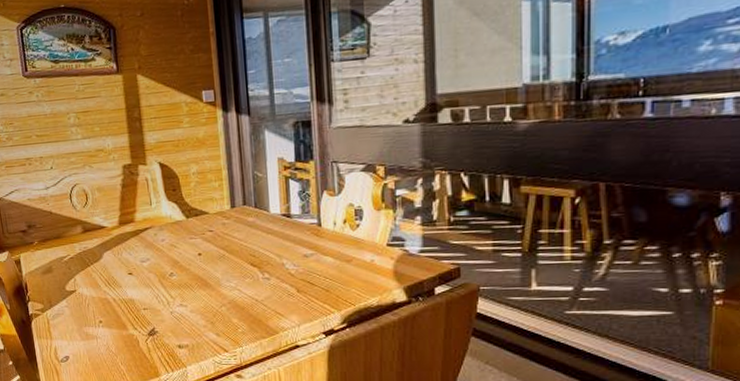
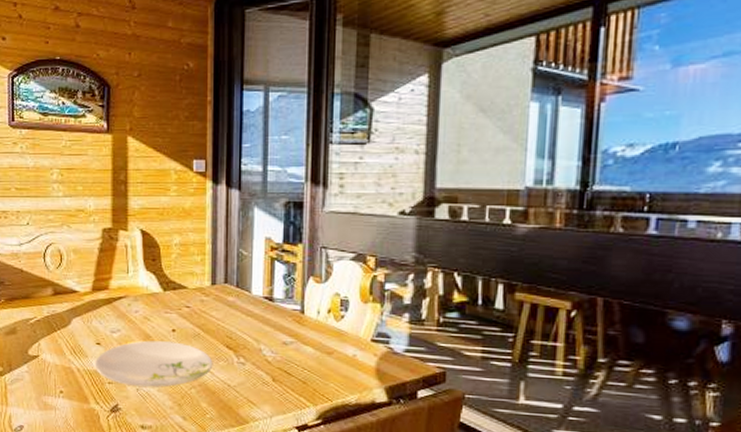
plate: none [128,265,240,311] -> present [94,340,213,388]

